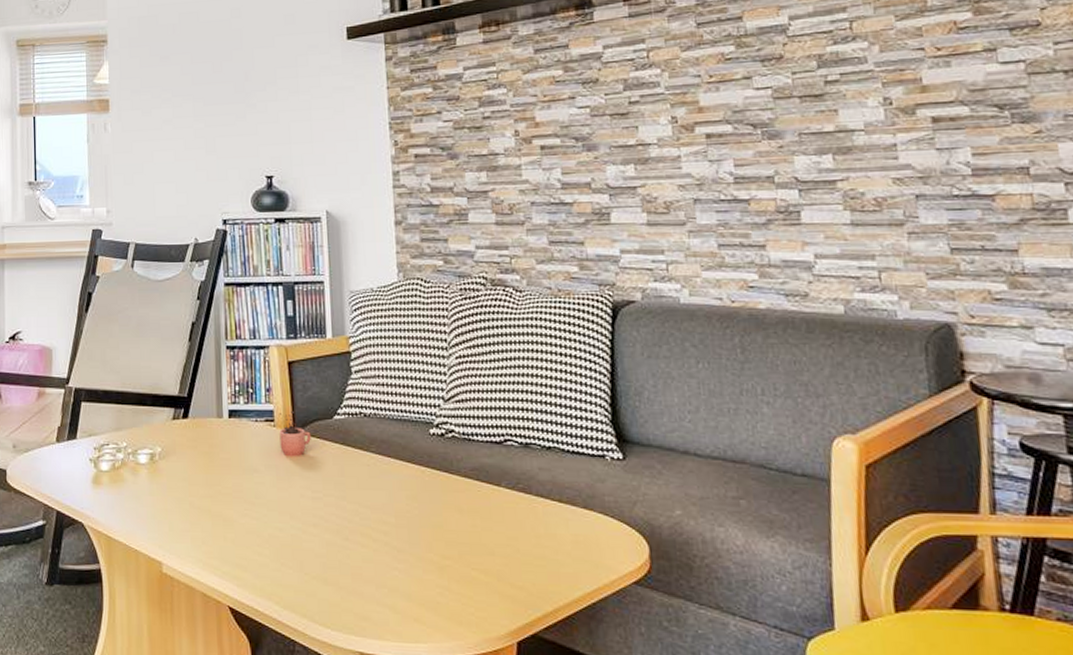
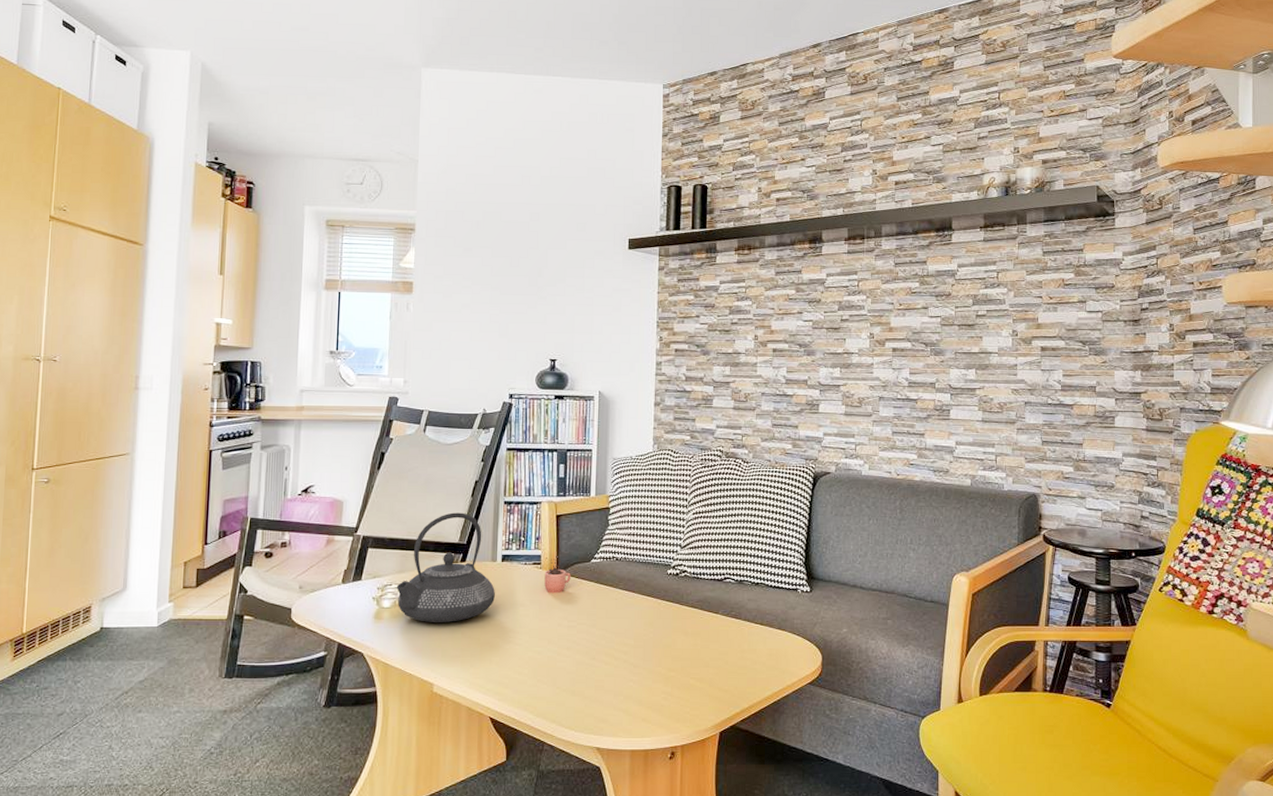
teapot: none [114,360,225,490] -> present [396,512,496,622]

